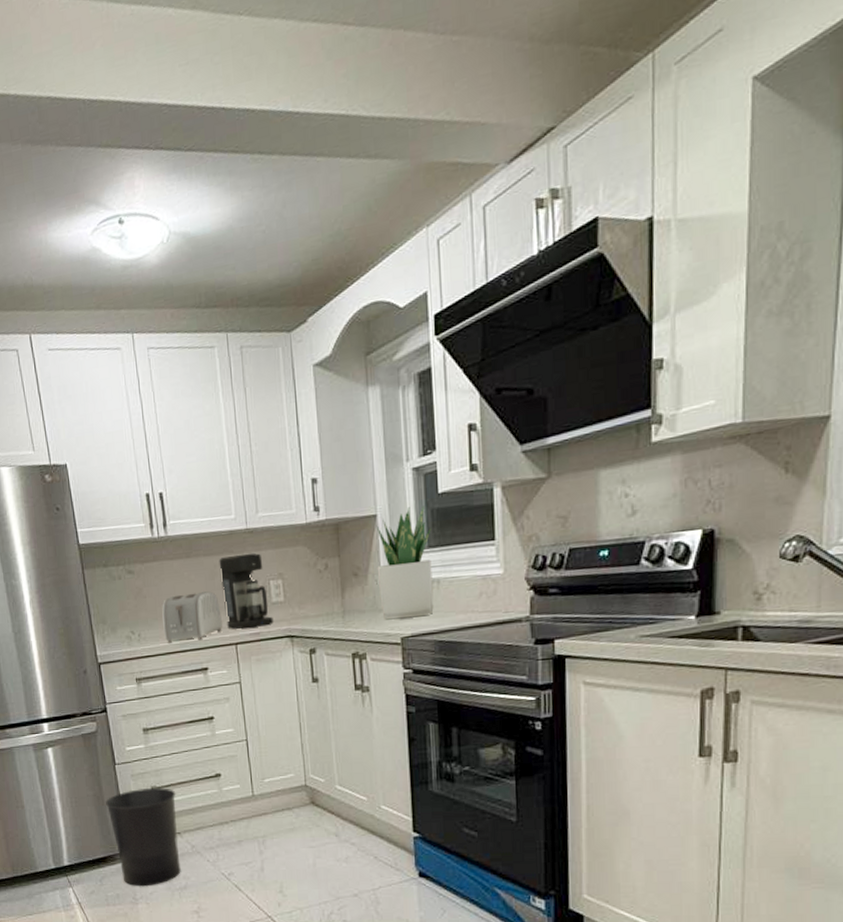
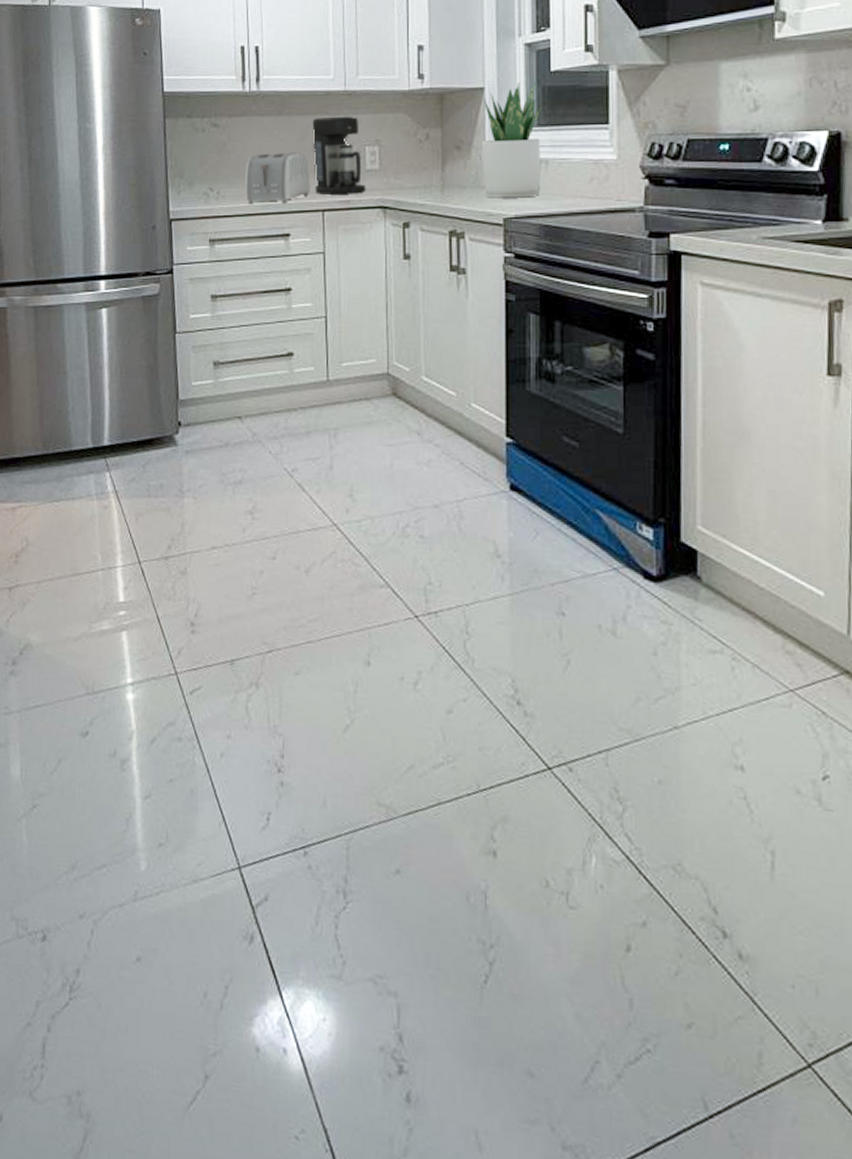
waste bin: present [105,788,181,887] -> none [159,363,241,478]

